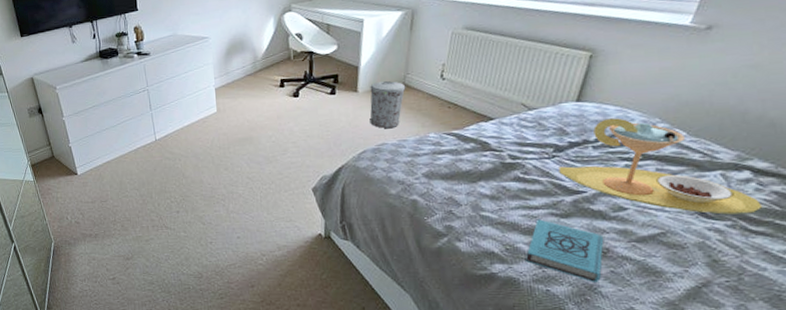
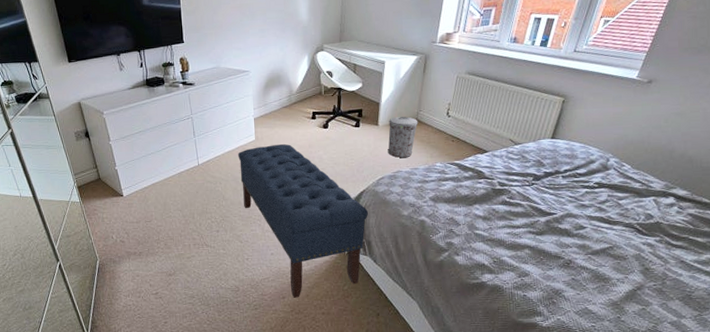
bench: none [198,115,348,287] -> present [238,143,368,298]
book: present [526,219,604,283] -> none [509,236,568,289]
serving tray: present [559,118,763,214] -> none [536,153,682,232]

